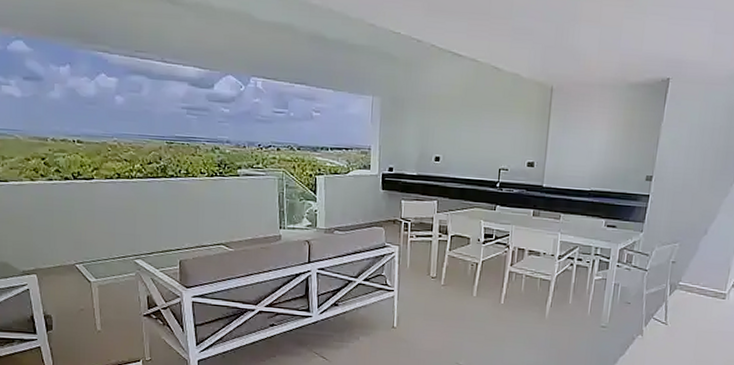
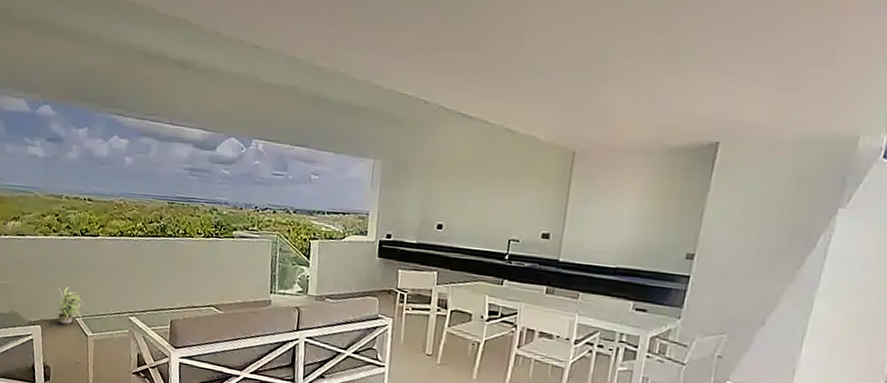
potted plant: none [51,232,84,271] -> present [55,286,85,324]

